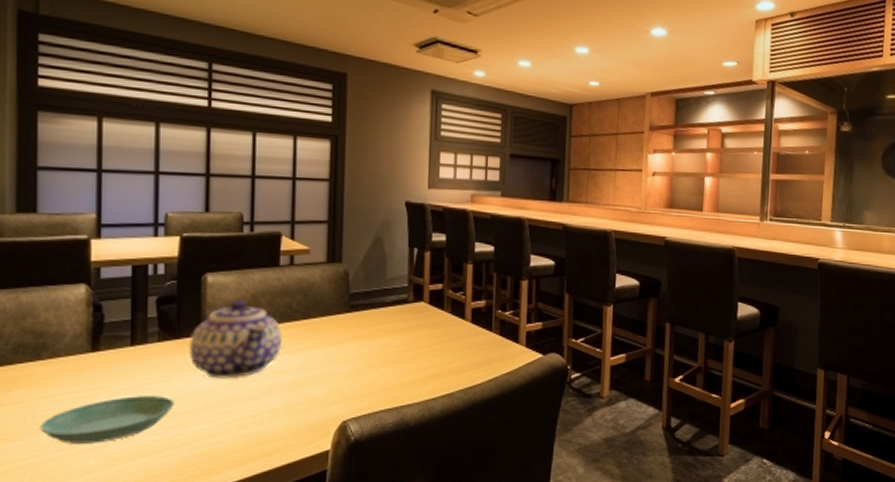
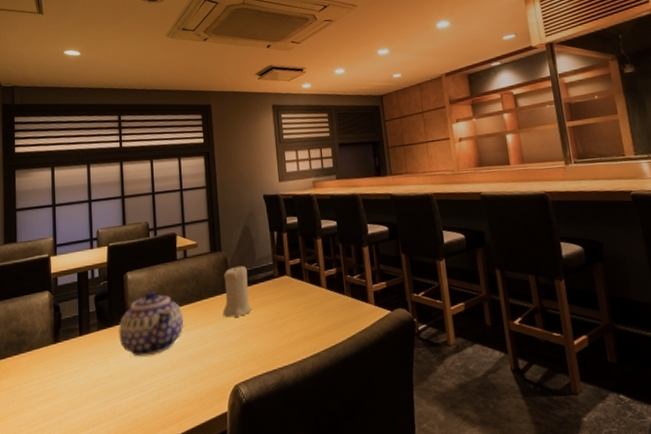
saucer: present [40,396,174,444] -> none [23,374,111,420]
candle: none [336,282,375,343] -> present [223,265,252,318]

